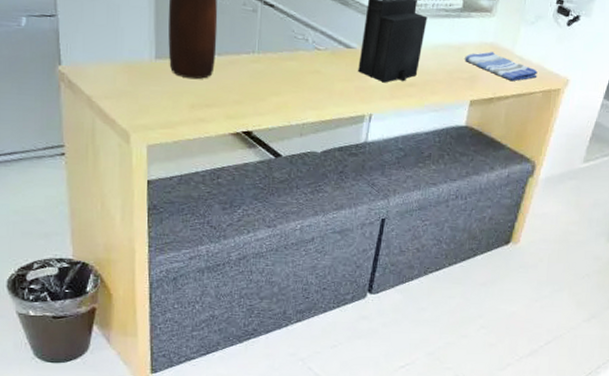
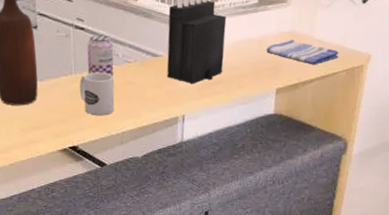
mug: none [262,54,300,102] -> present [80,72,115,115]
beer can: none [272,14,304,62] -> present [87,34,114,76]

